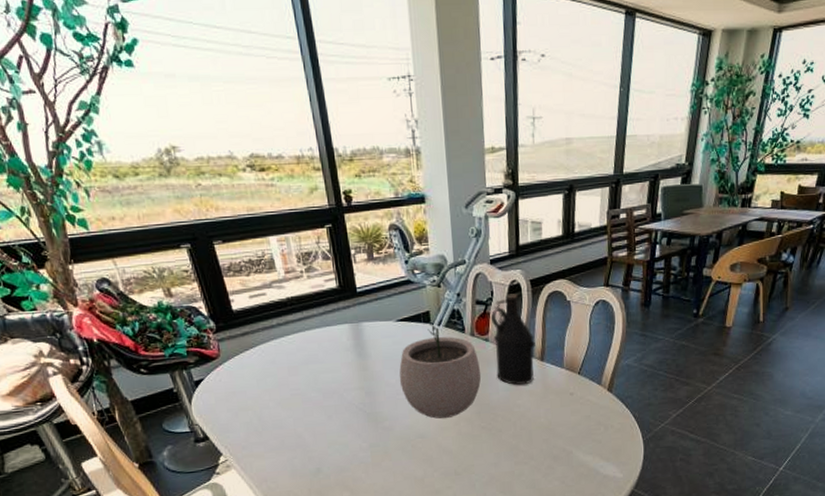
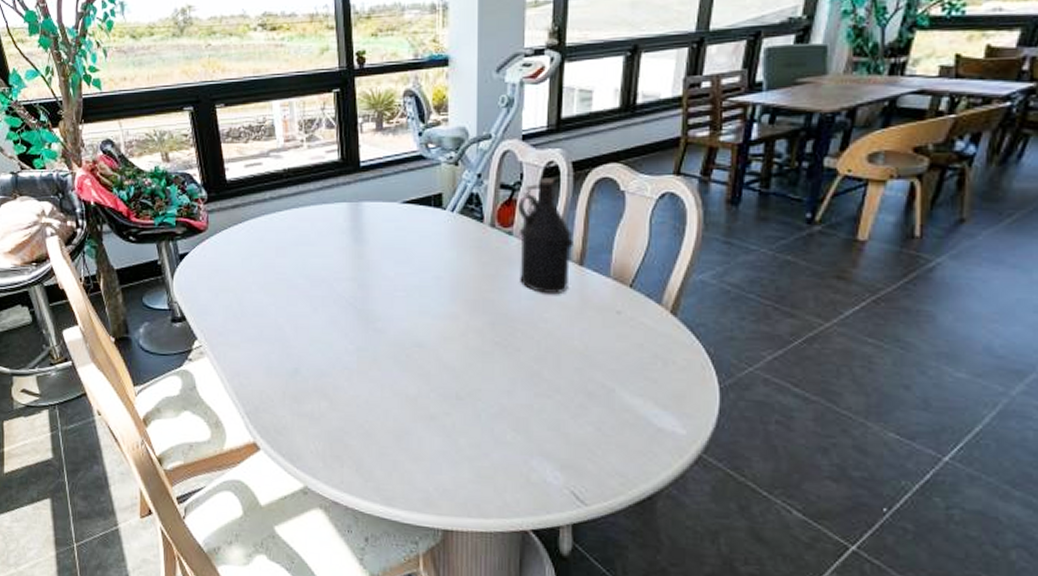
plant pot: present [399,318,482,419] -> none [399,202,500,326]

